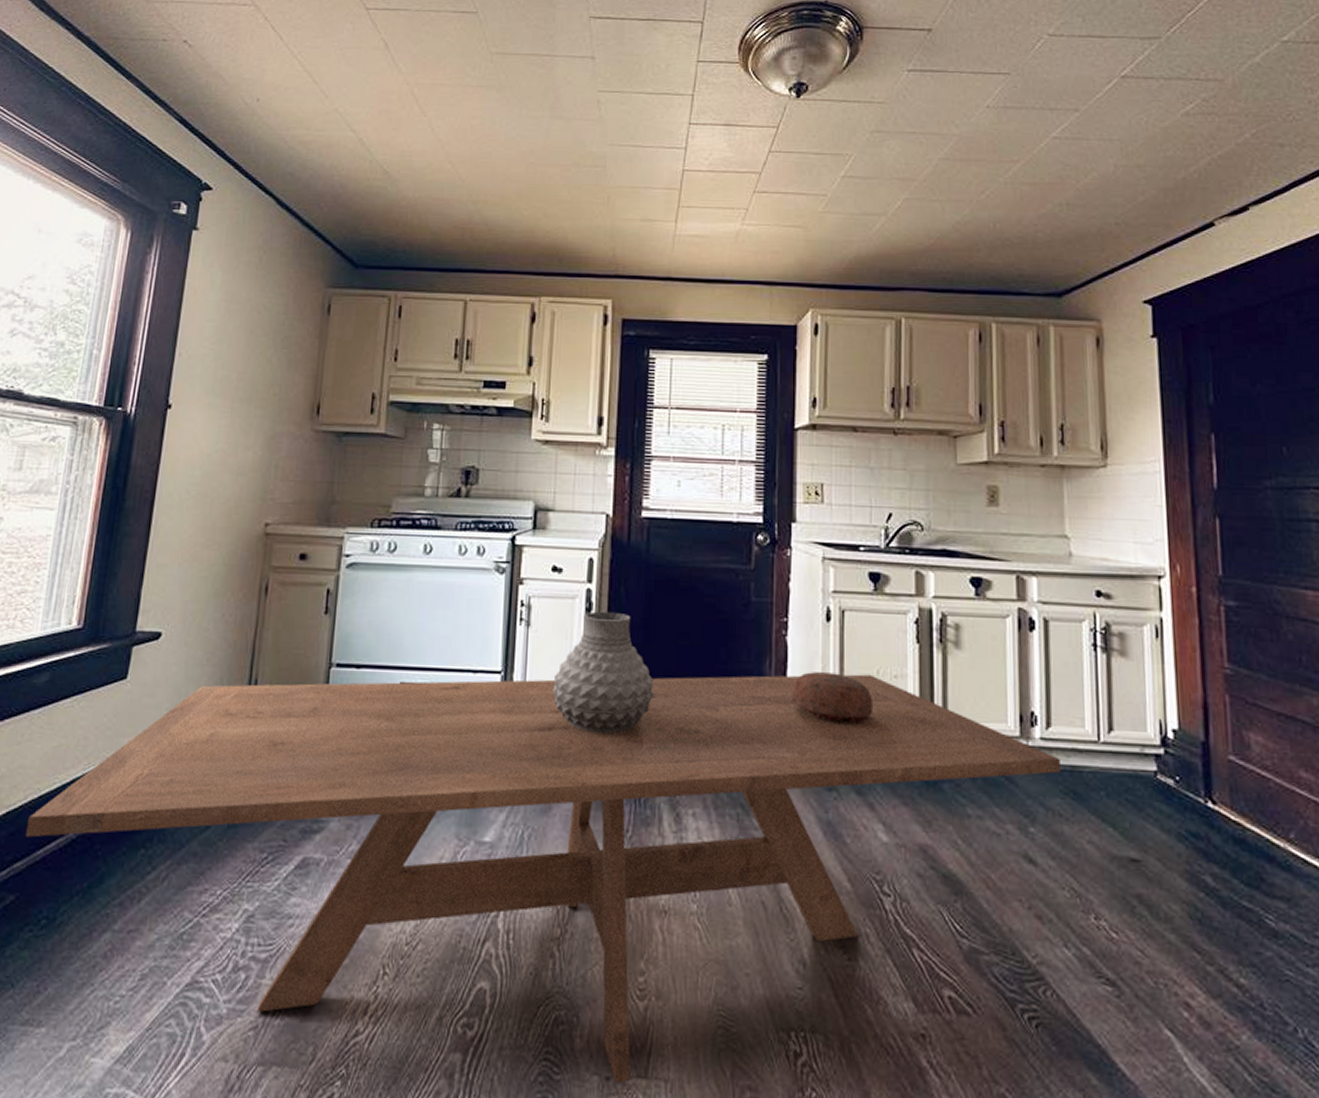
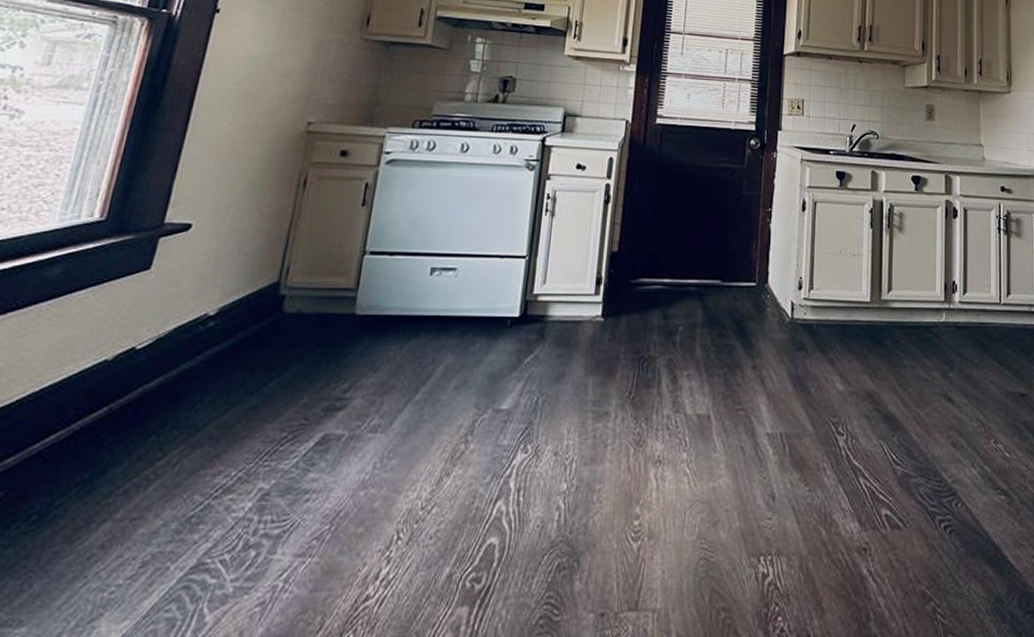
dining table: present [25,674,1060,1084] -> none [21,254,973,619]
vase: present [552,611,654,733] -> none [571,203,660,308]
decorative bowl: present [791,672,872,723] -> none [771,253,835,293]

